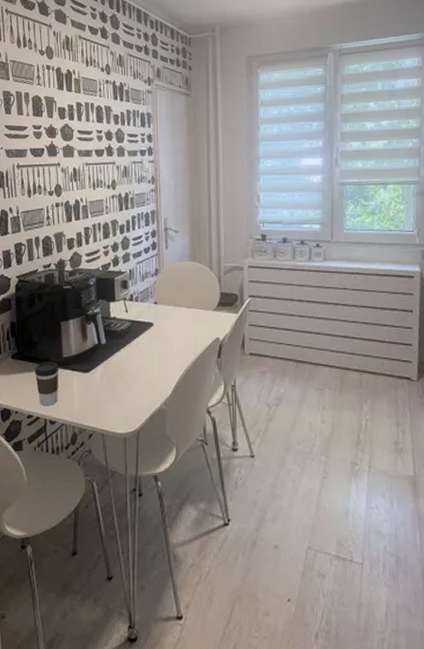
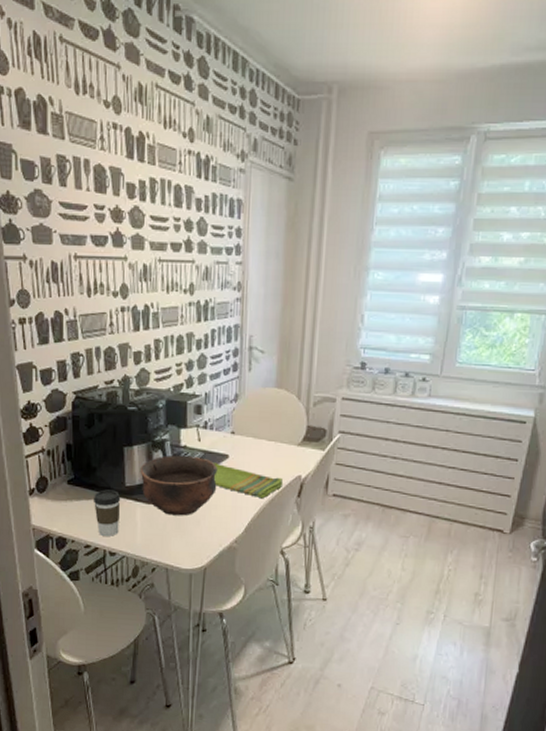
bowl: none [75,326,145,382] -> present [140,455,218,516]
dish towel: none [140,331,204,362] -> present [214,462,284,499]

